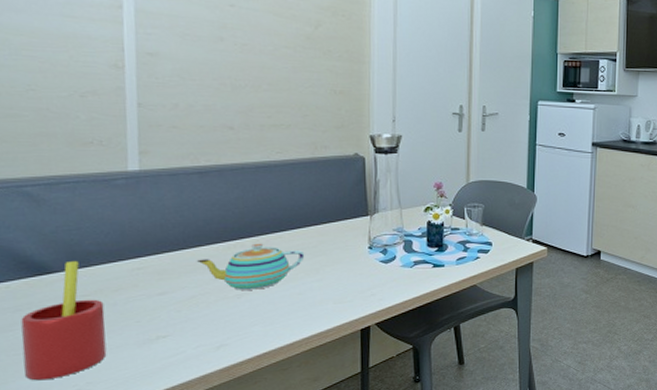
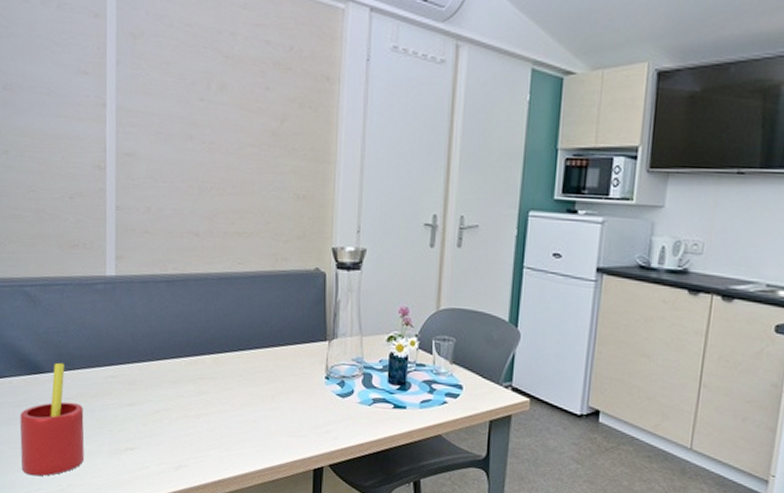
teapot: present [196,243,305,290] -> none [161,361,261,412]

